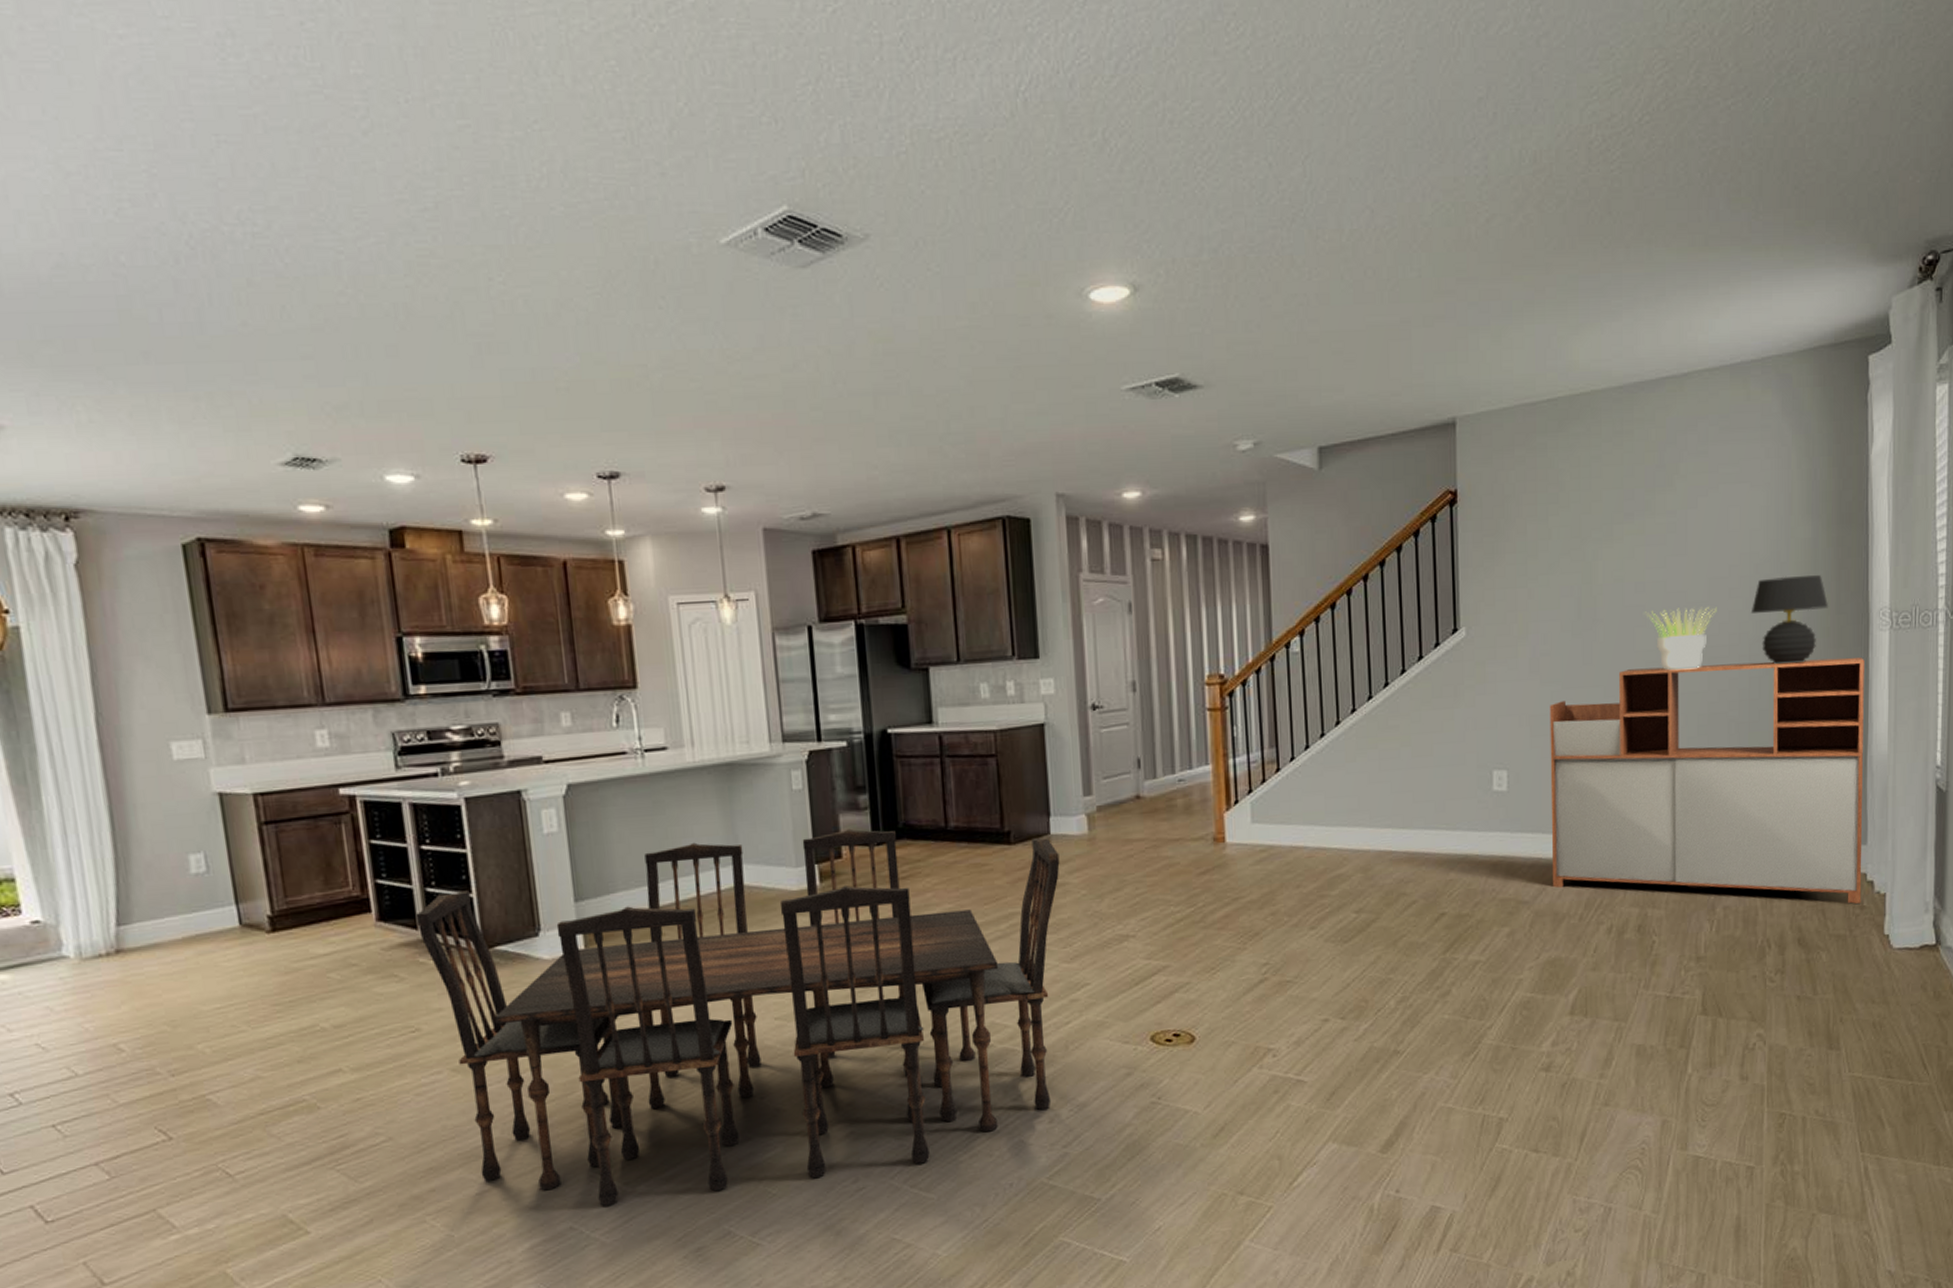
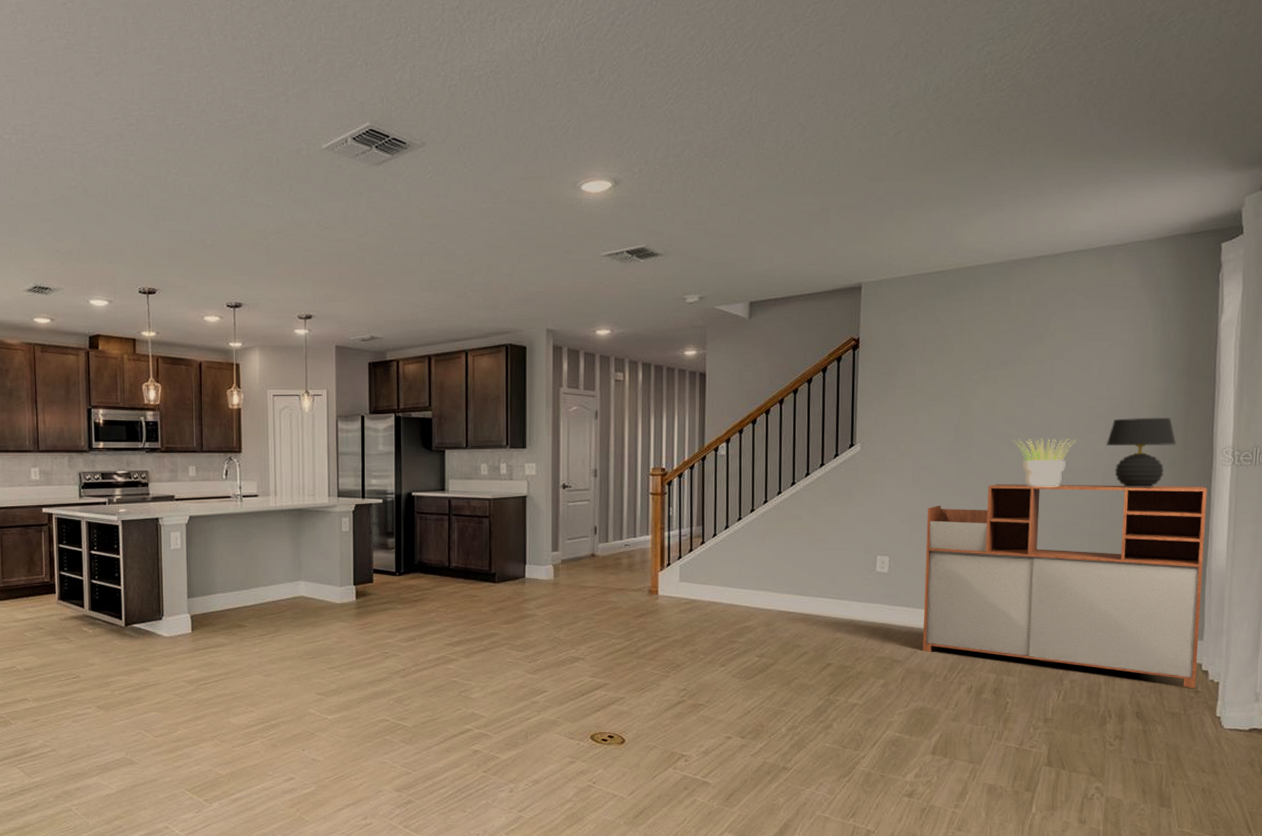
dining table: present [415,828,1060,1206] -> none [83,562,531,814]

